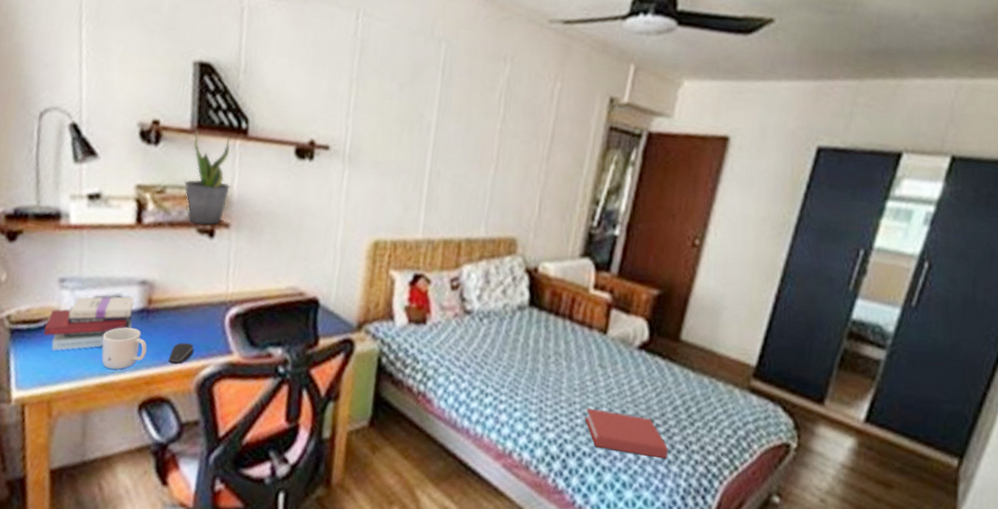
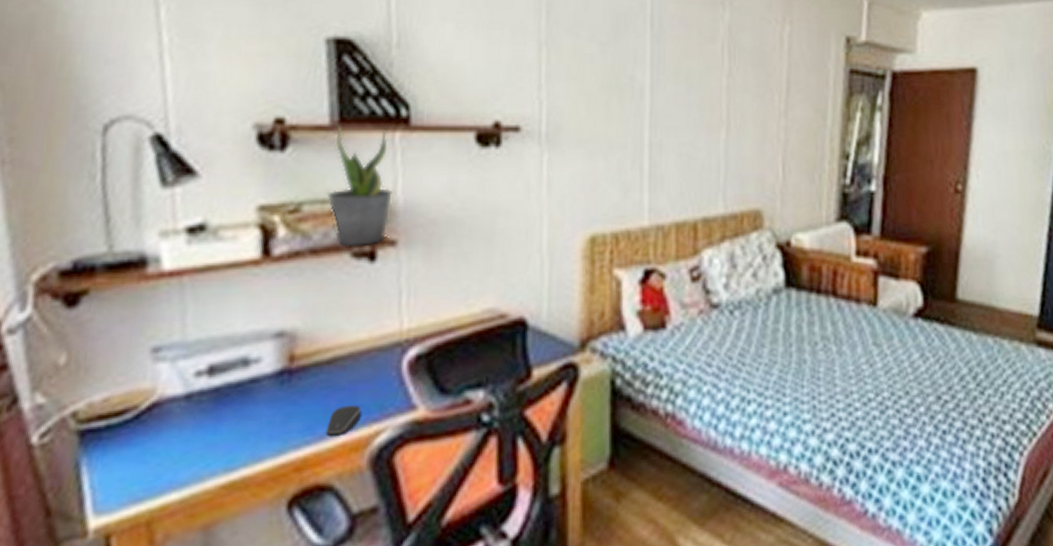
books: present [44,296,134,351] -> none [132,356,269,450]
mug: present [101,327,147,370] -> none [224,397,293,460]
book: present [584,407,669,460] -> none [865,394,962,442]

